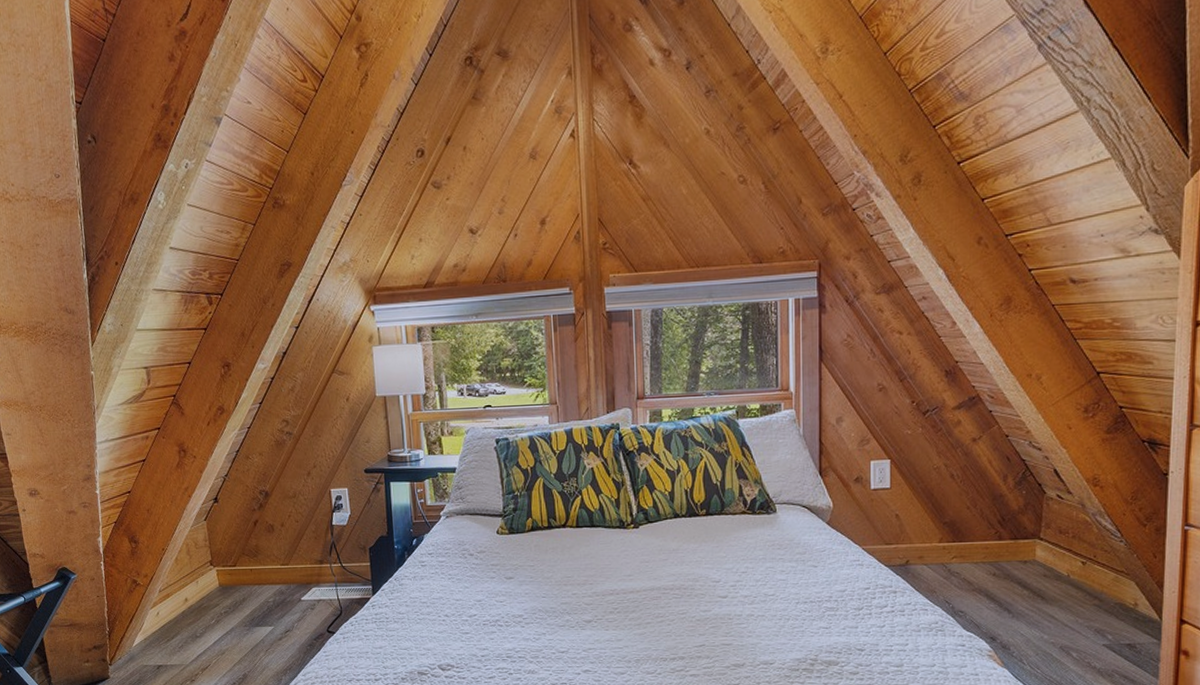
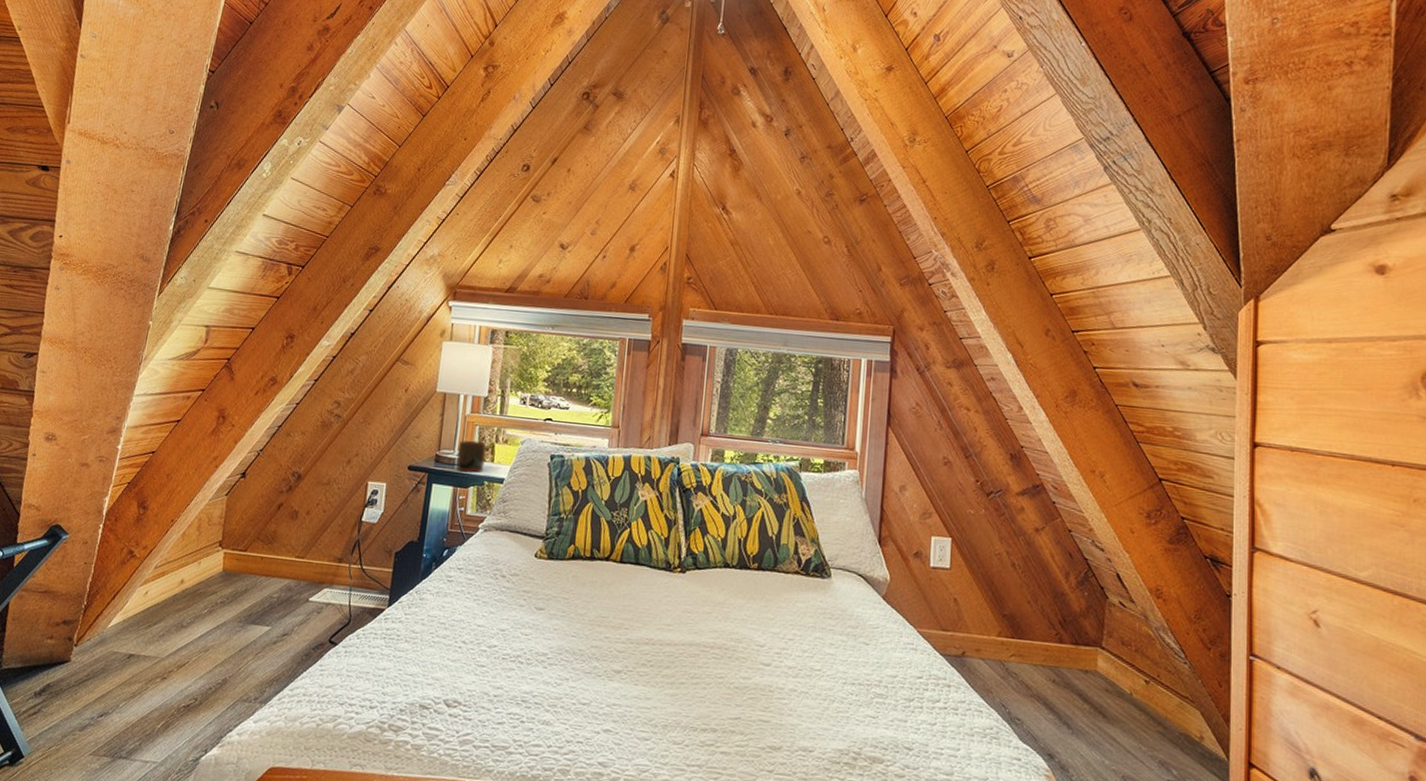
mug: none [407,436,435,467] -> present [456,440,487,472]

